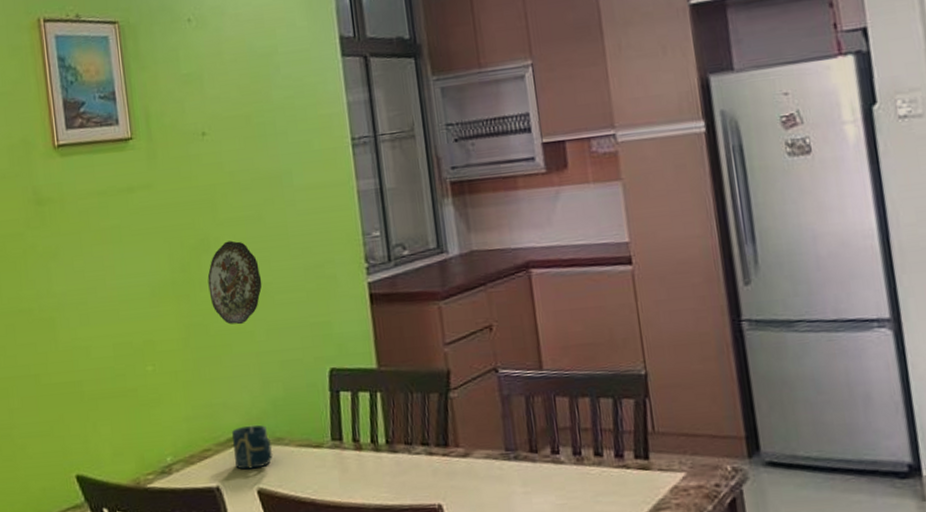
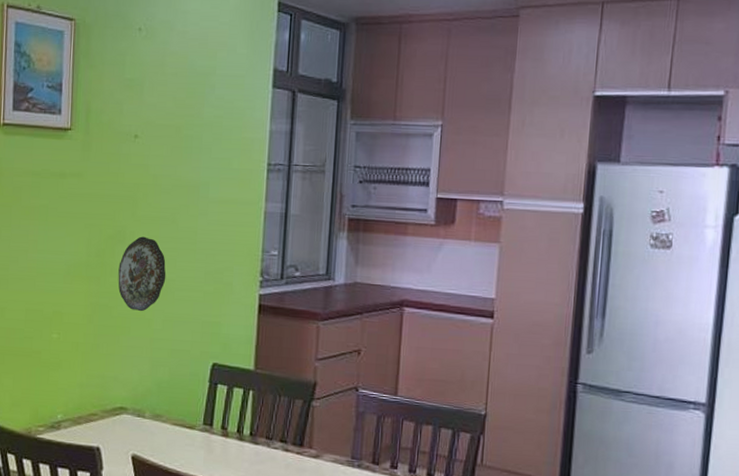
cup: present [231,424,273,470] -> none [116,399,151,438]

